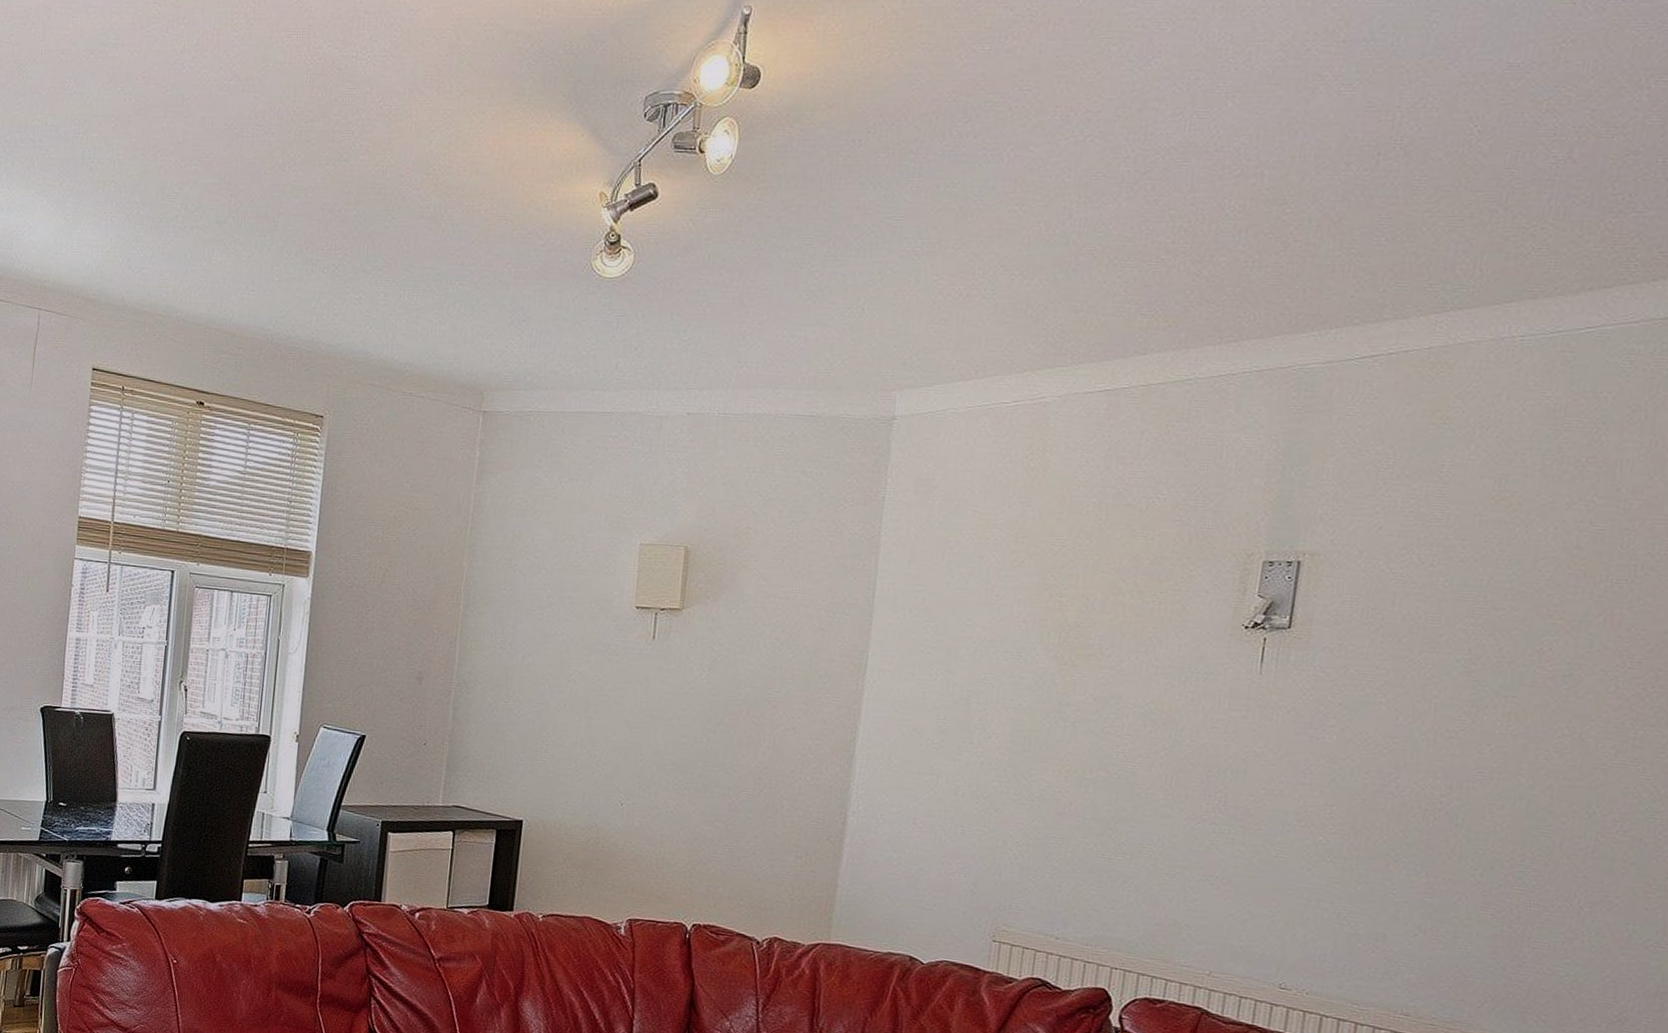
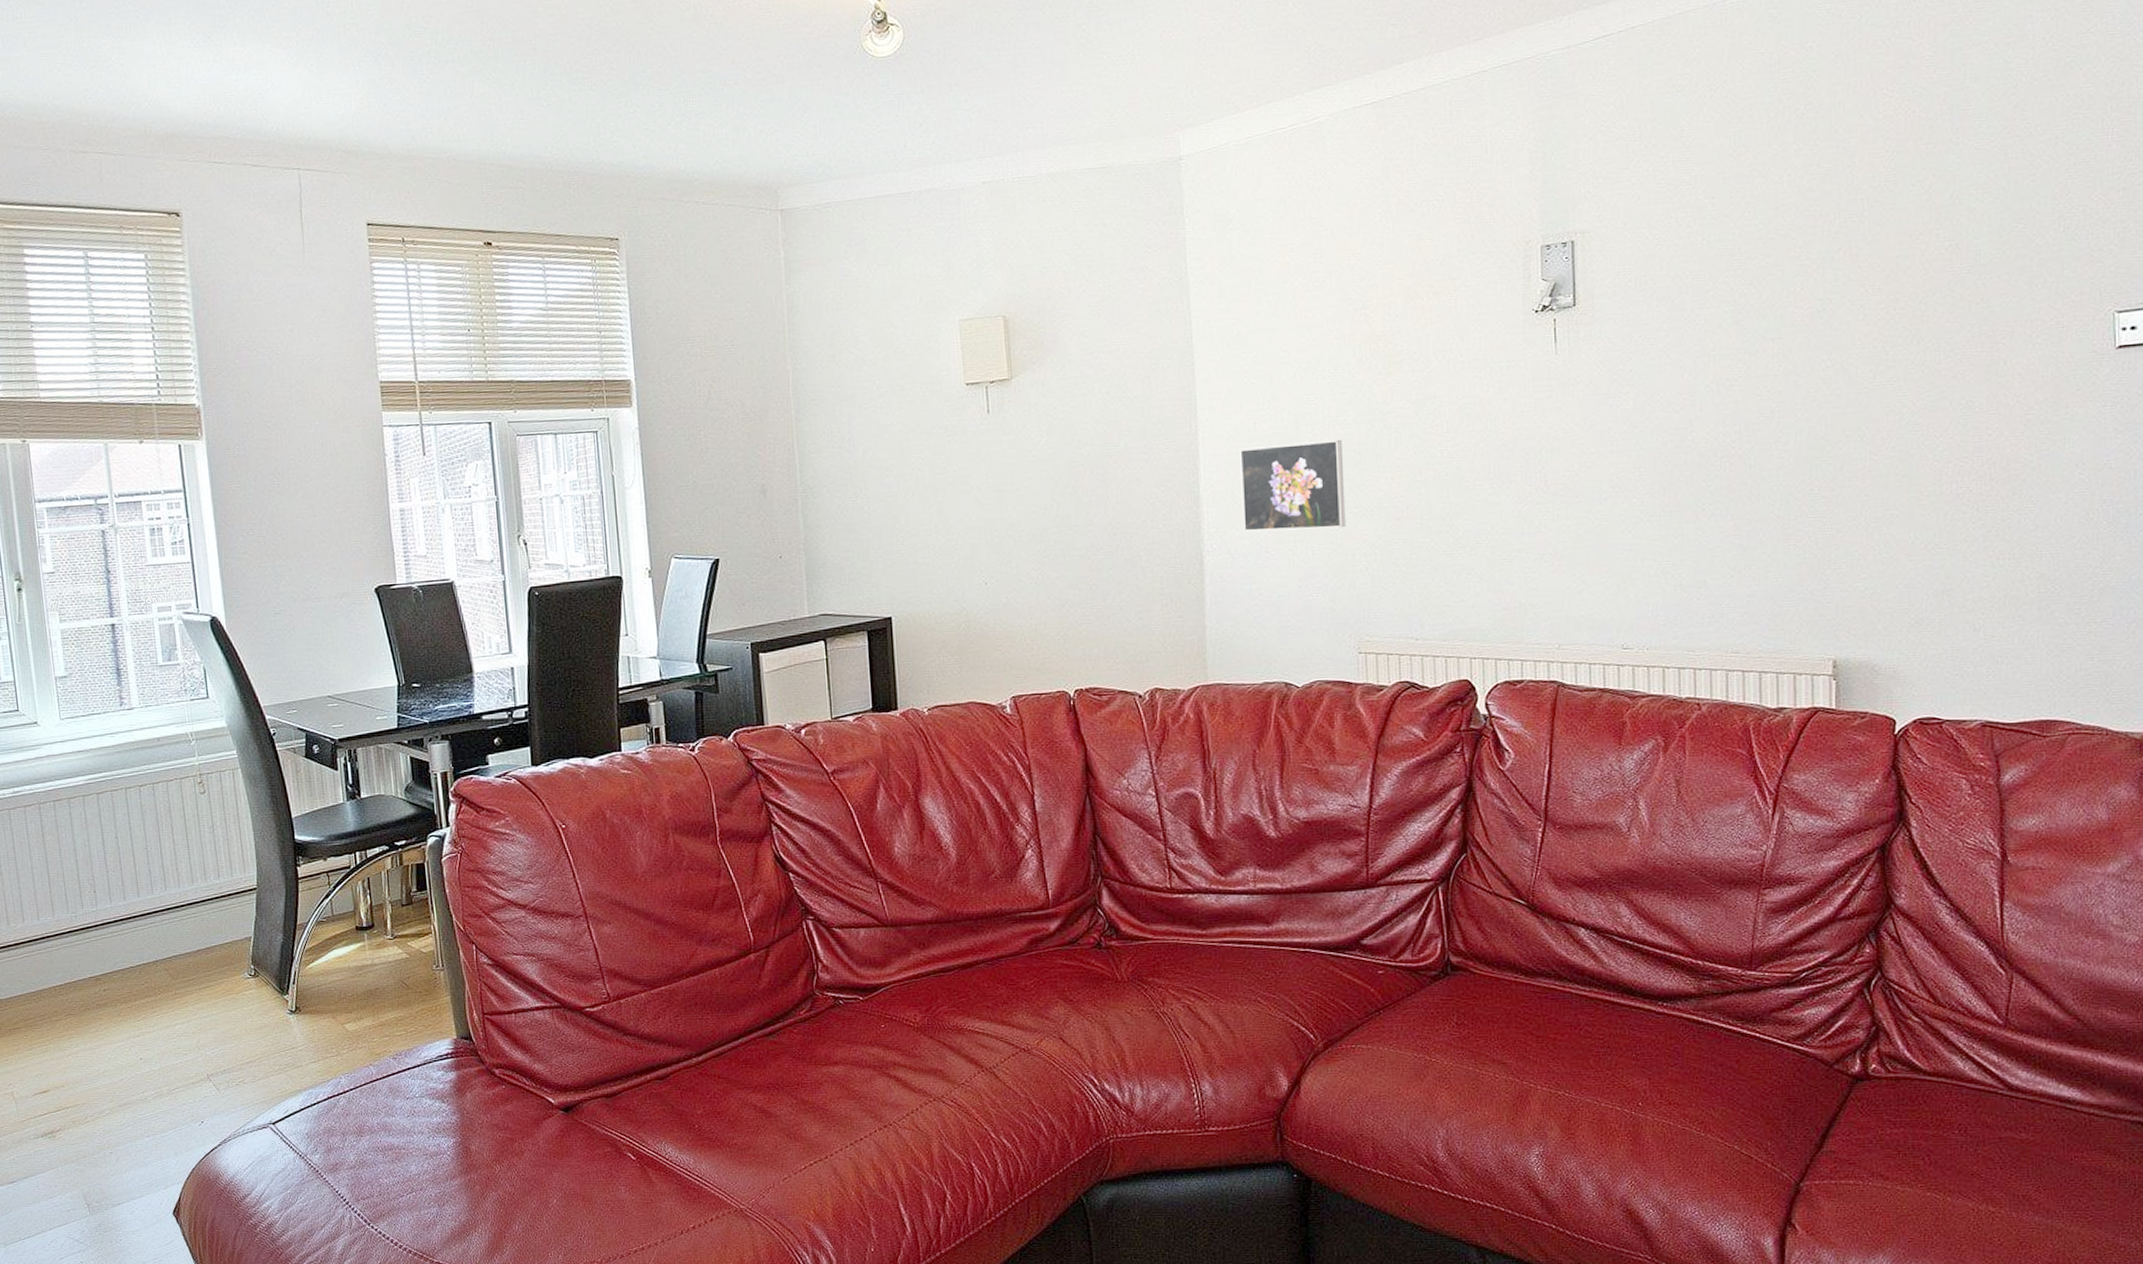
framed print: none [894,716,1013,813] -> present [1240,440,1346,531]

